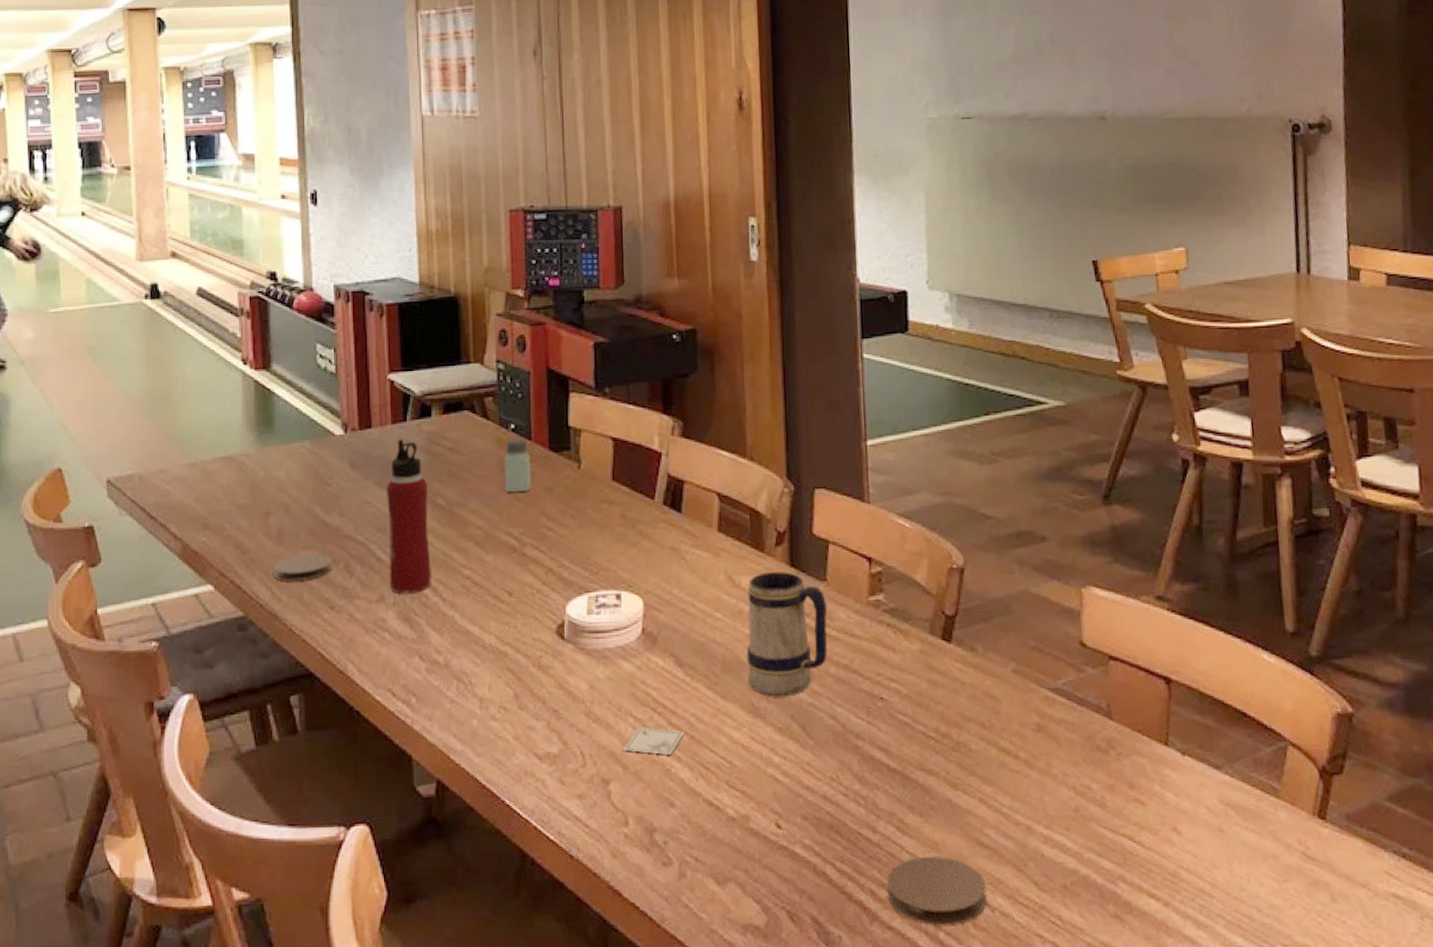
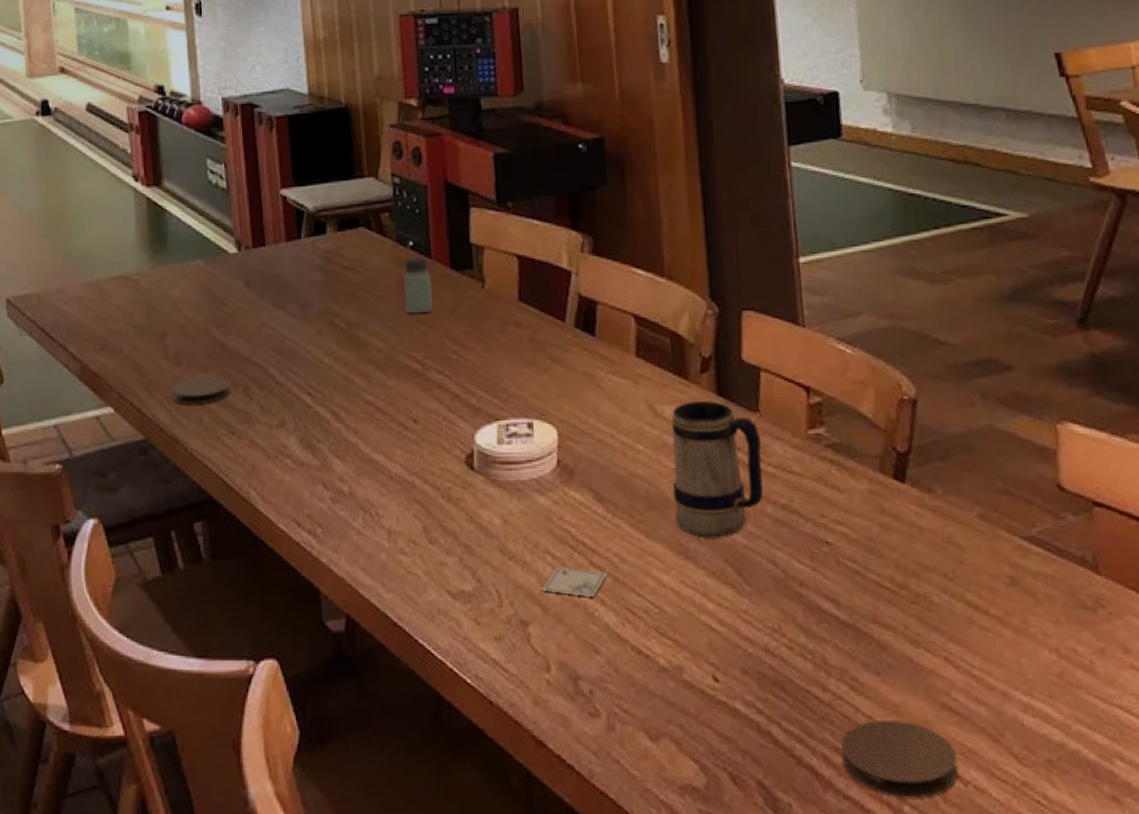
water bottle: present [387,439,431,594] -> none [283,257,333,419]

